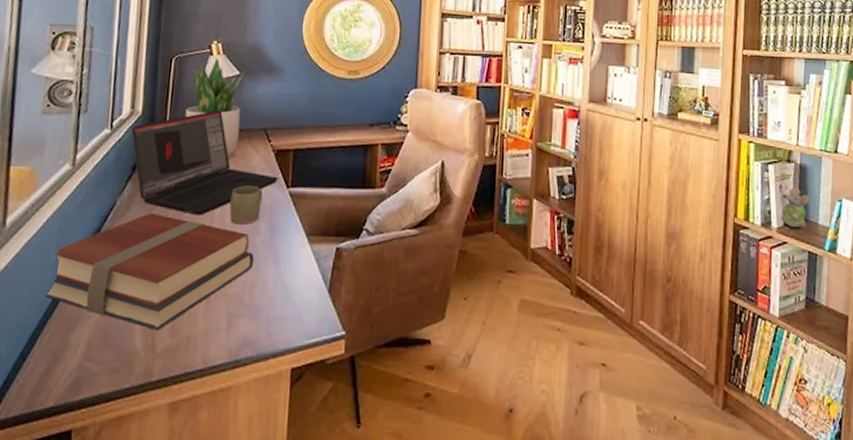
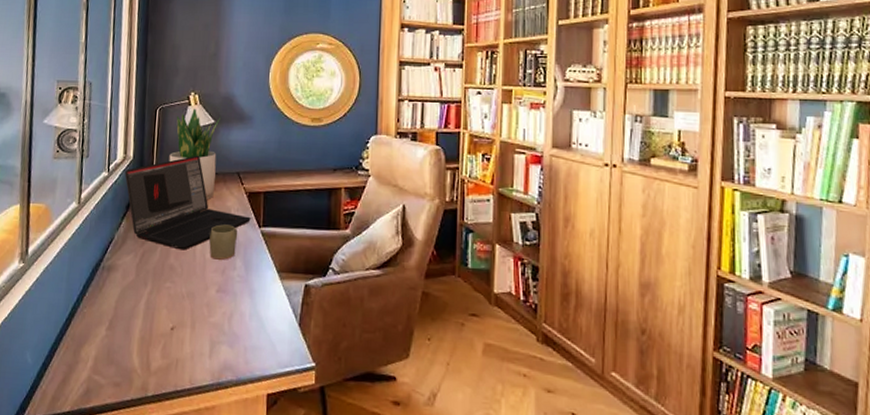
books: present [46,212,255,330] -> none [61,246,232,351]
figurine: present [781,188,810,229] -> none [773,240,809,285]

